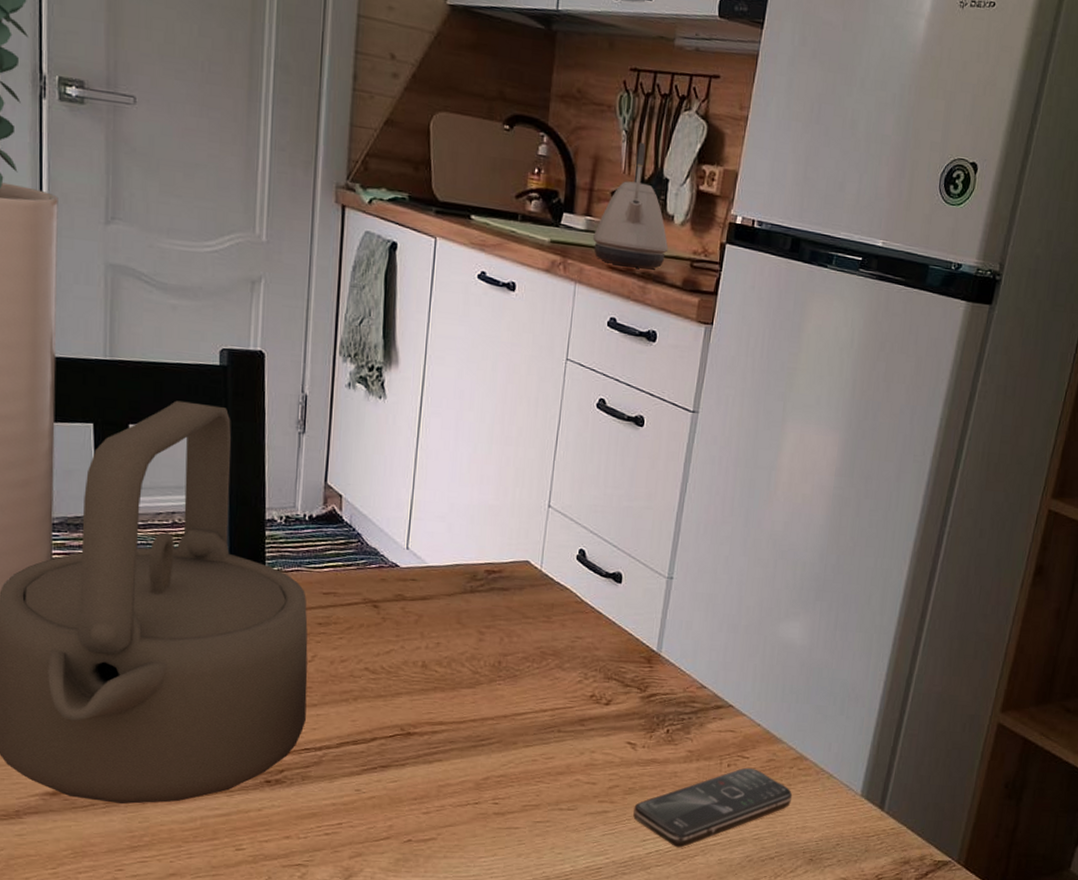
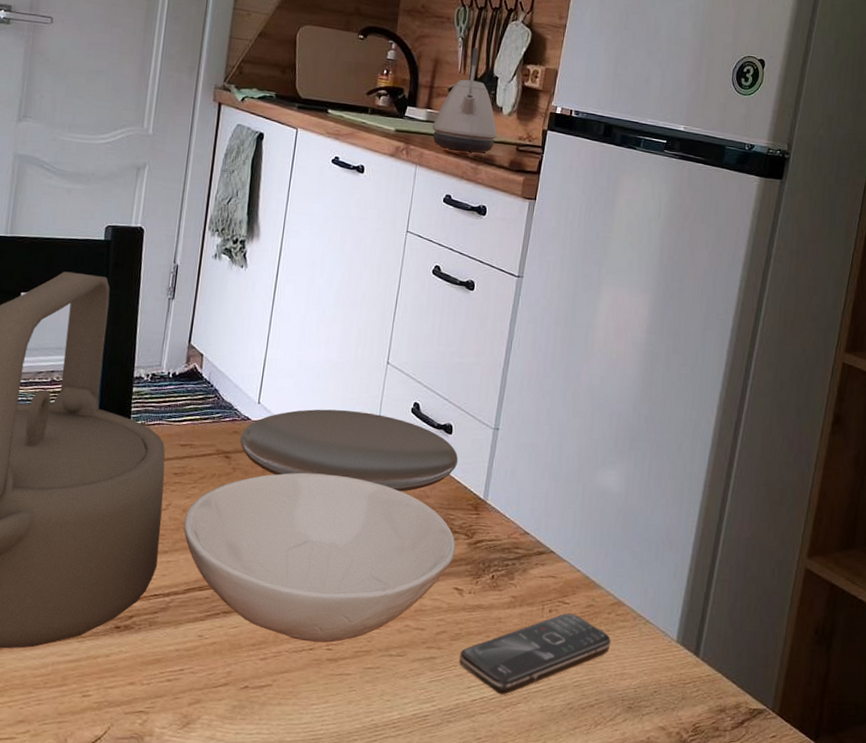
soup bowl: none [332,623,628,797] -> present [183,472,456,643]
plate: none [389,555,629,644] -> present [240,409,459,492]

